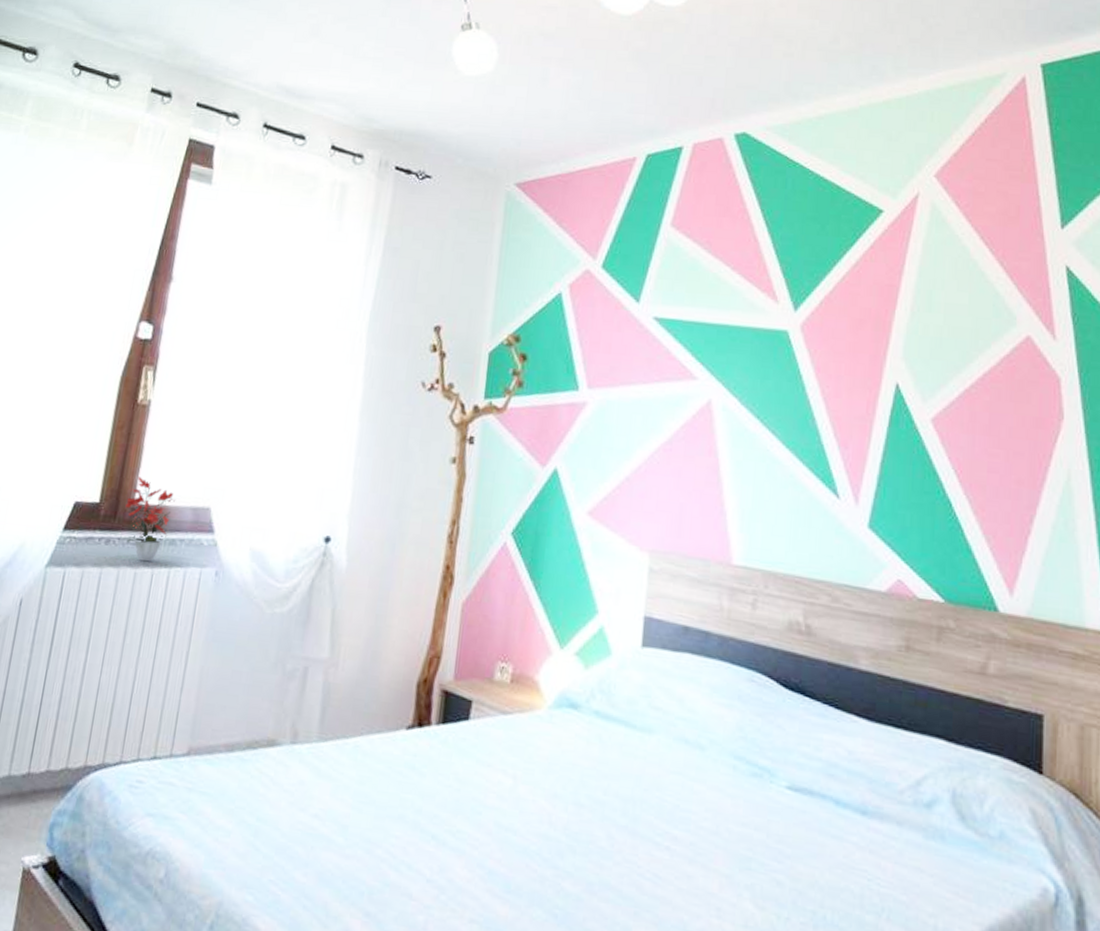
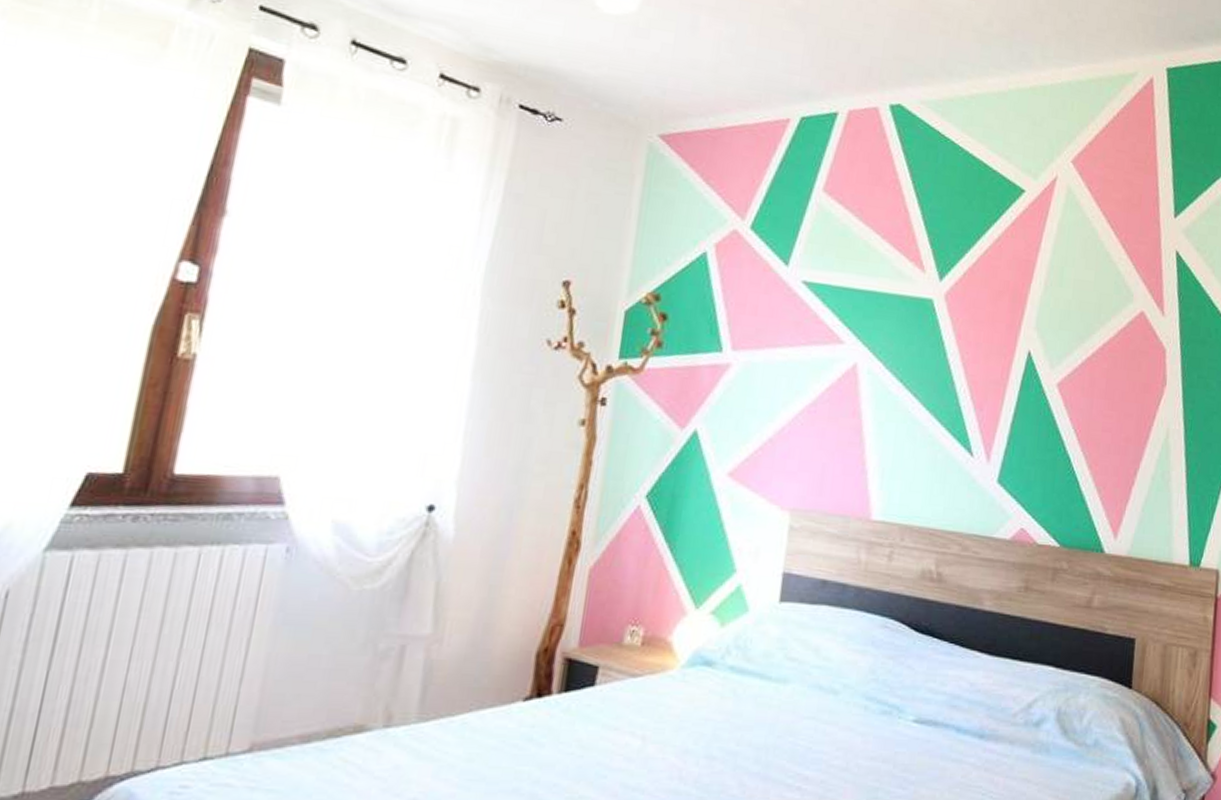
potted flower: present [125,476,176,562] -> none [161,442,233,540]

